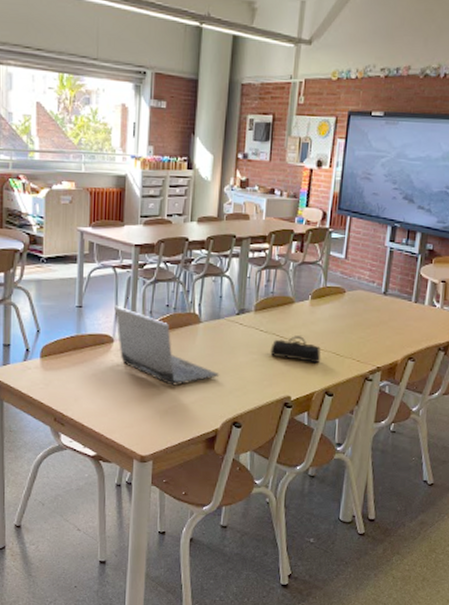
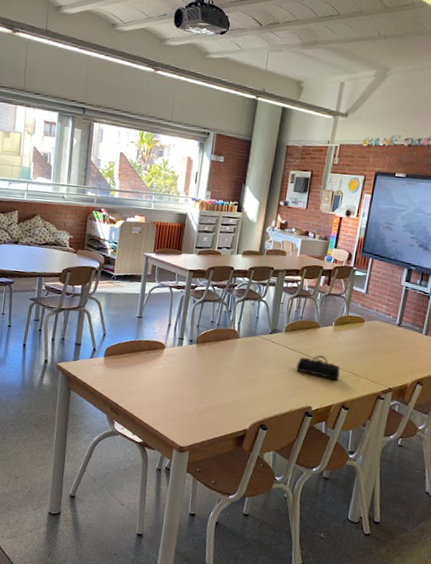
laptop computer: present [114,305,220,386] -> none [168,318,252,389]

